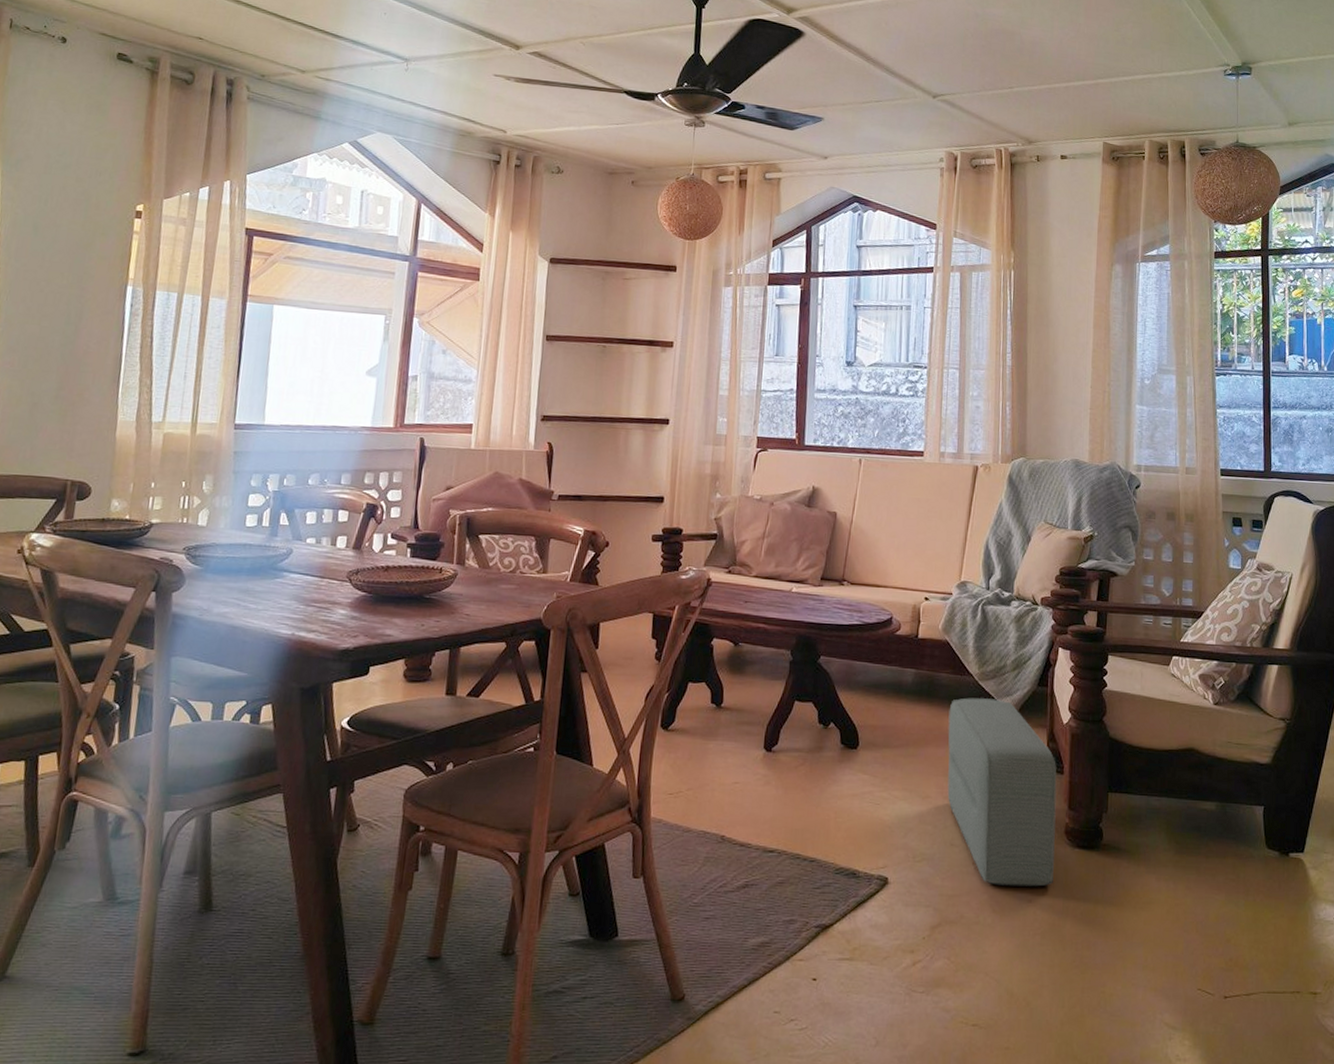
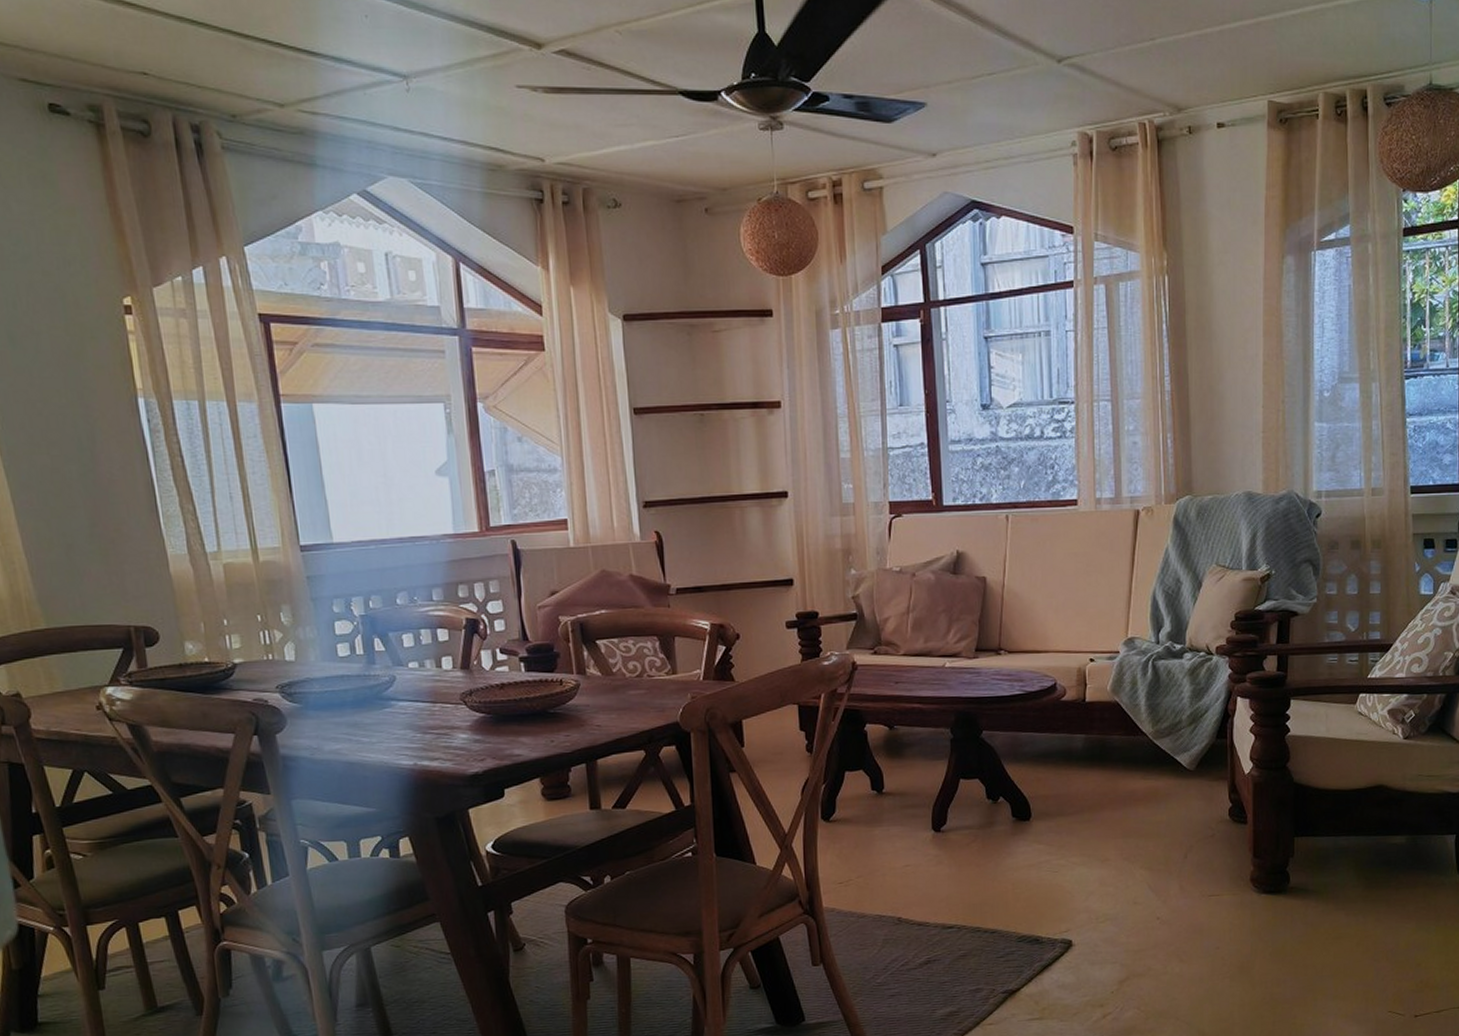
pouf: present [947,698,1057,887] -> none [1123,756,1240,937]

